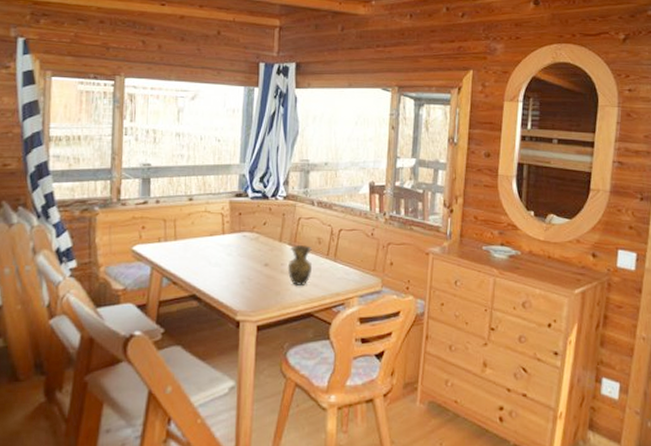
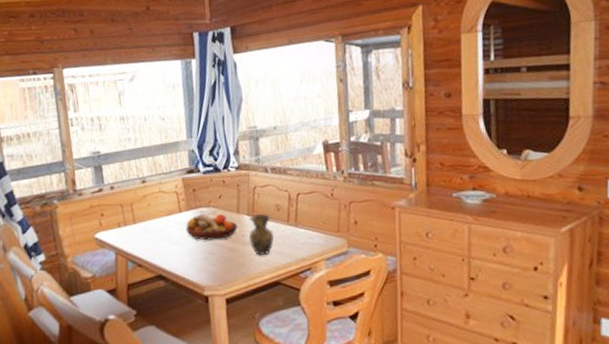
fruit bowl: none [226,238,279,266] -> present [185,213,238,241]

